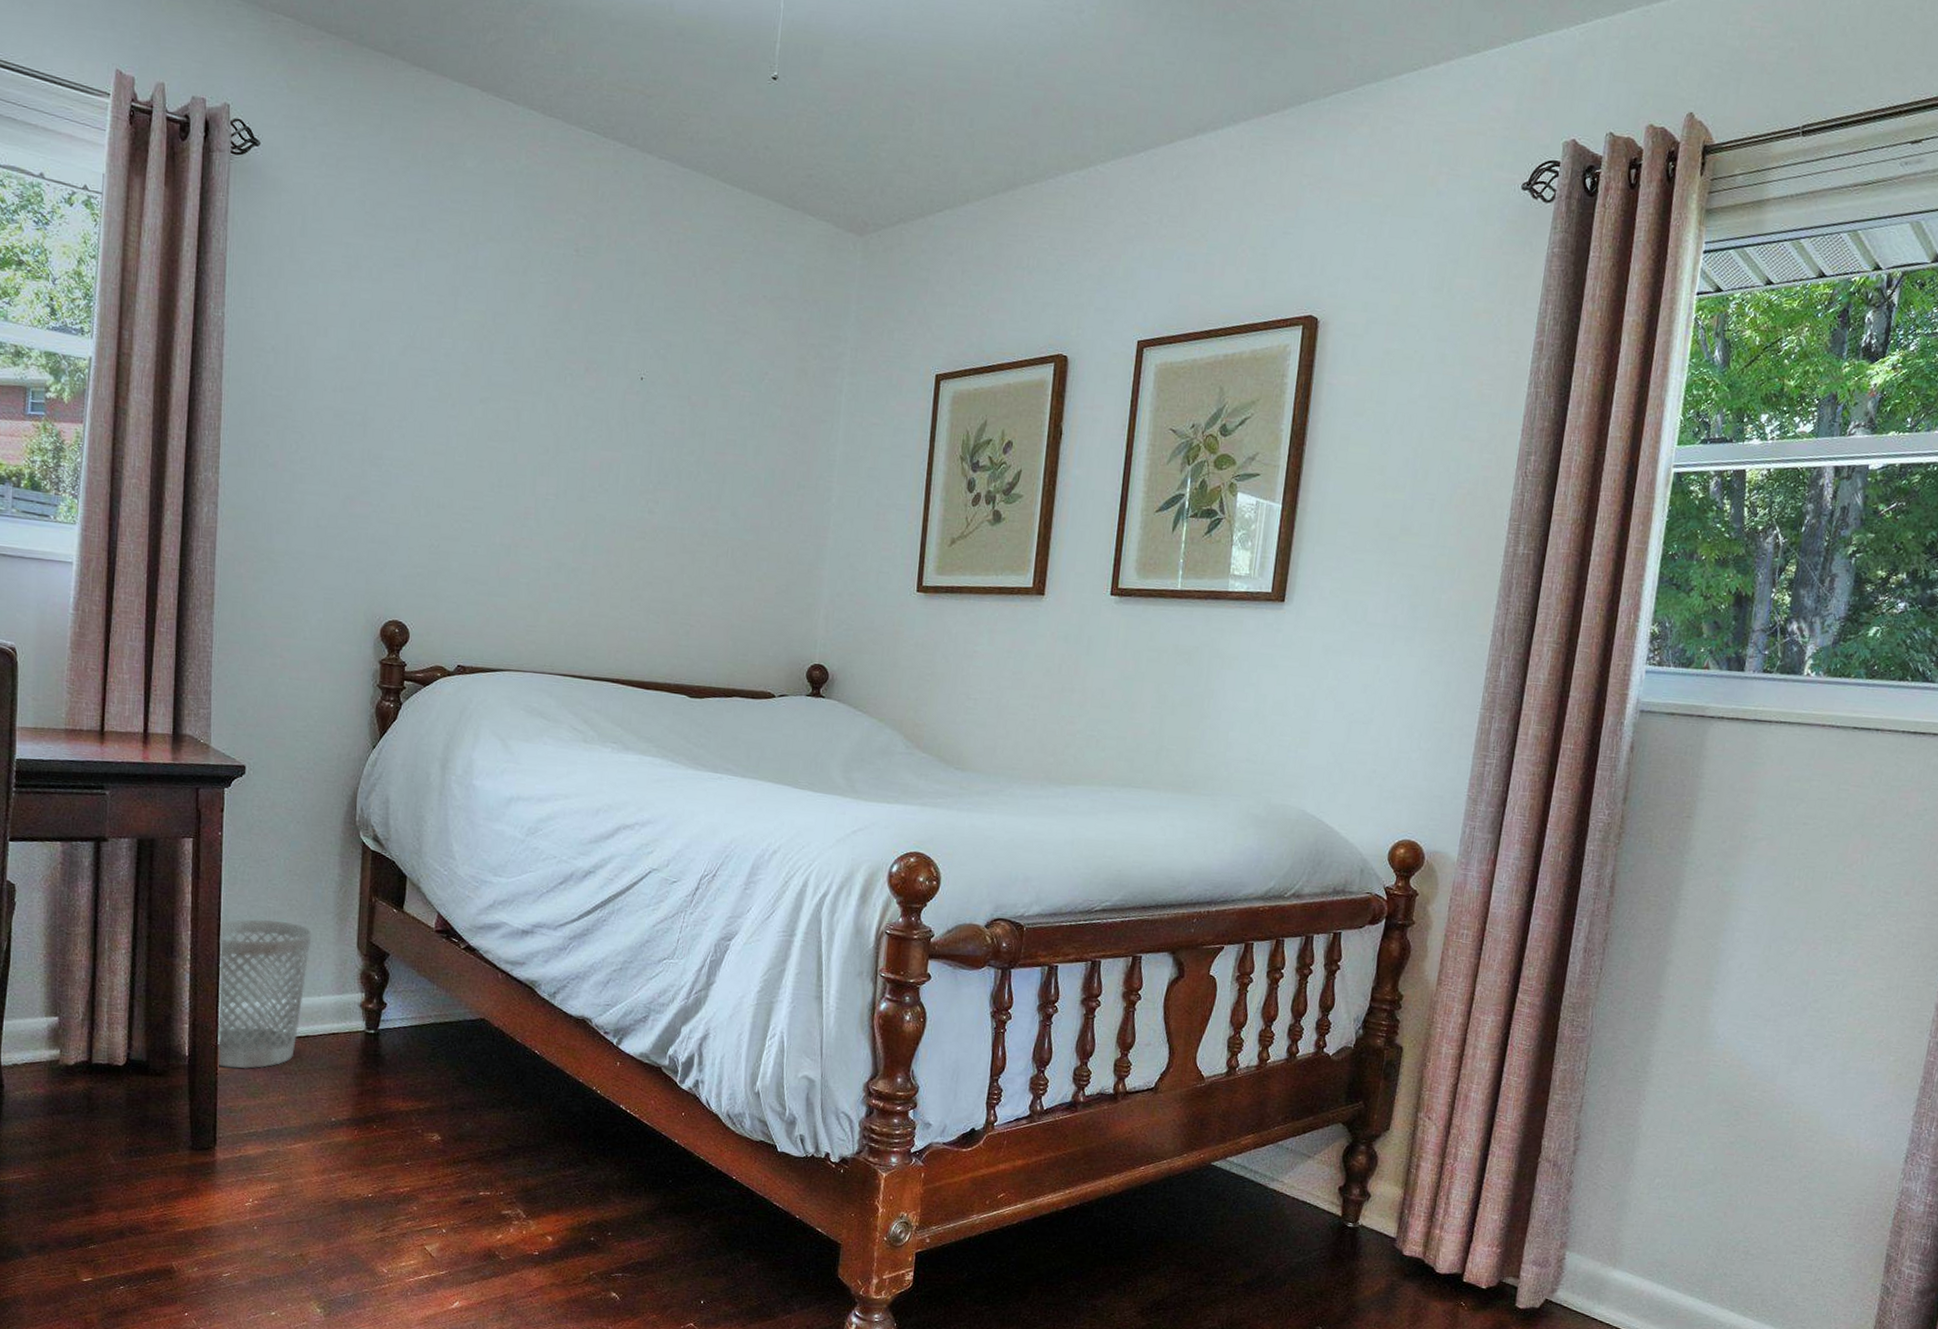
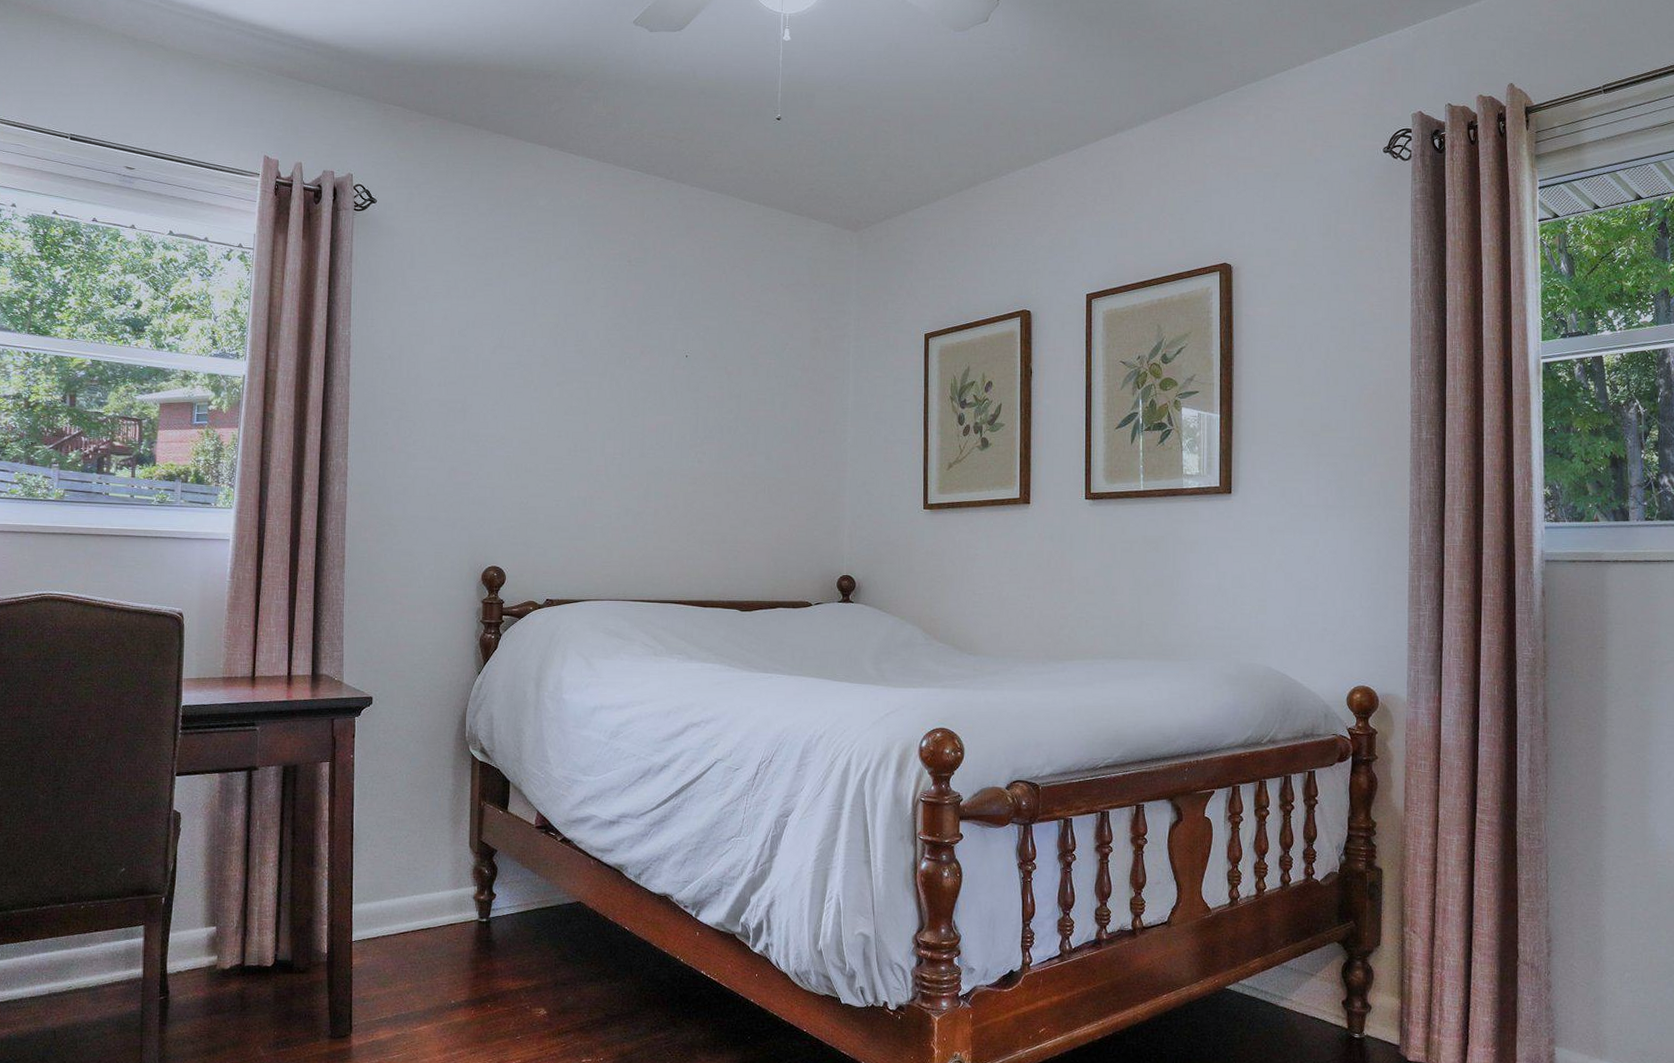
wastebasket: present [217,919,313,1069] -> none [352,827,432,962]

